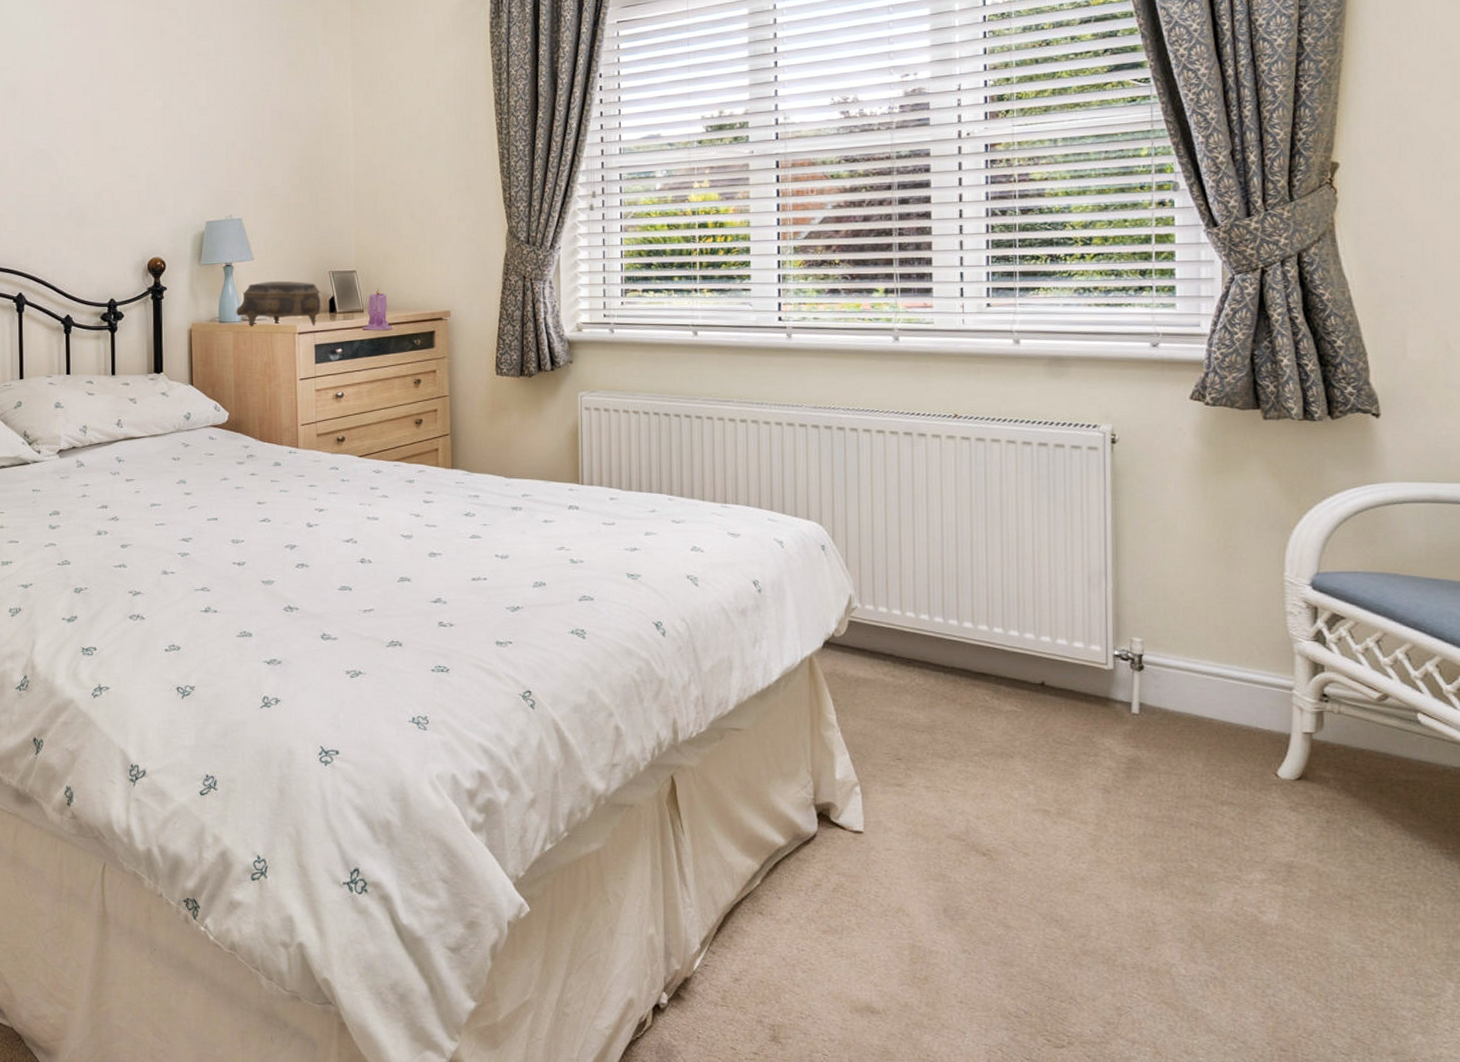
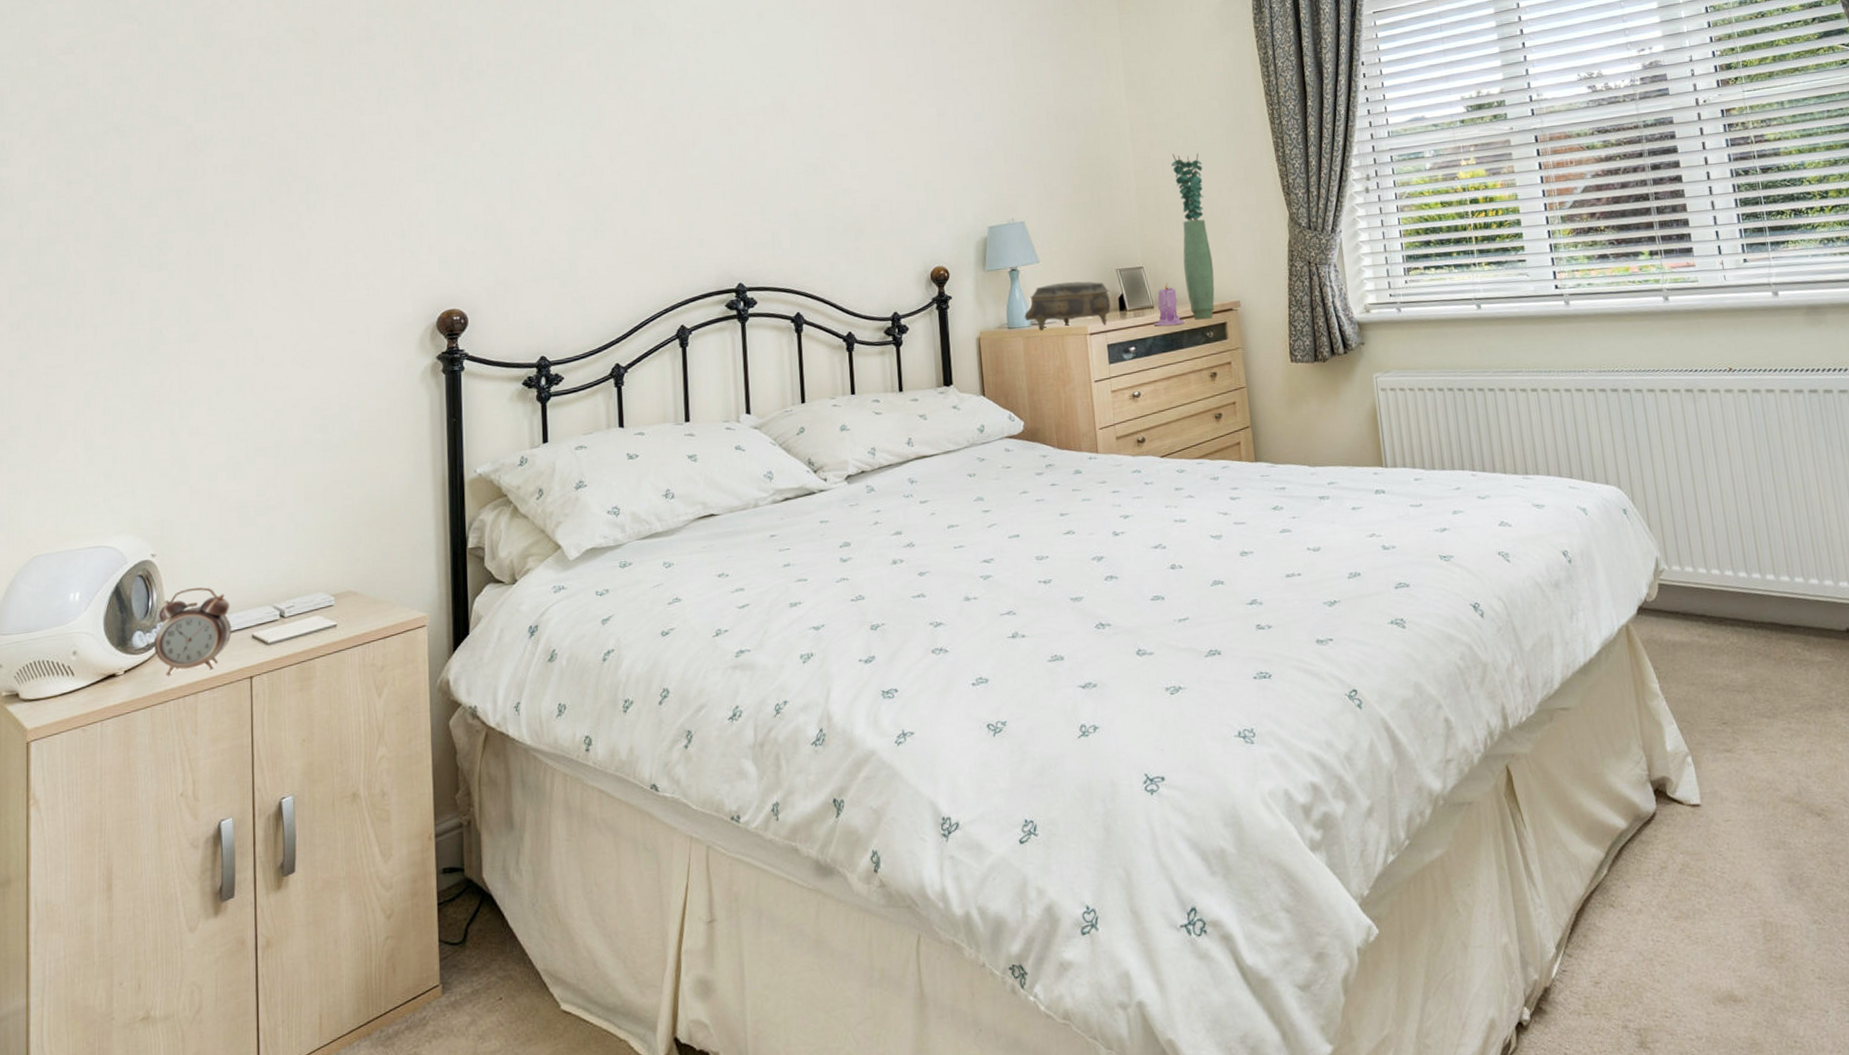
vase: none [392,159,427,327] -> present [1171,153,1215,320]

